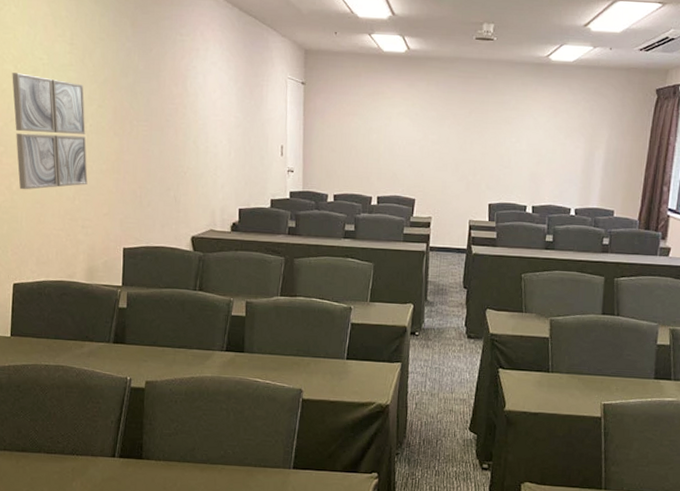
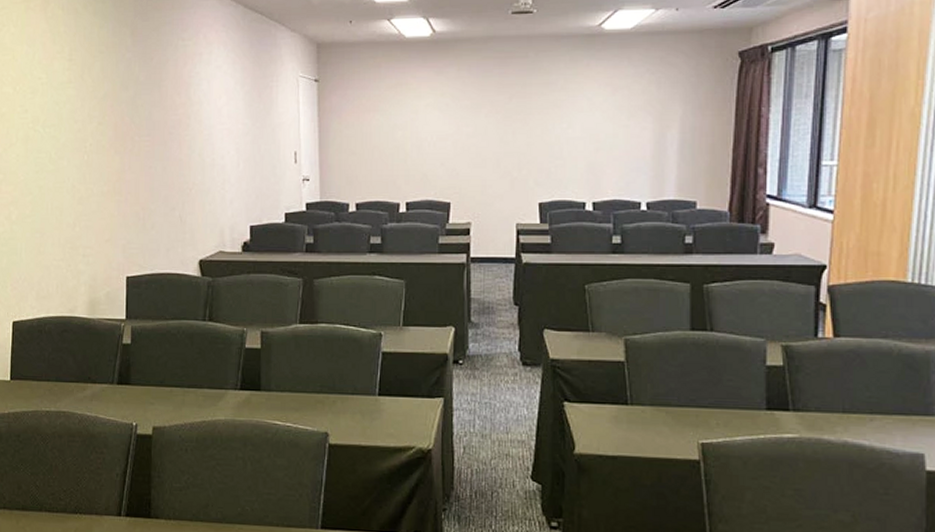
wall art: present [12,73,88,190] -> none [11,95,88,219]

